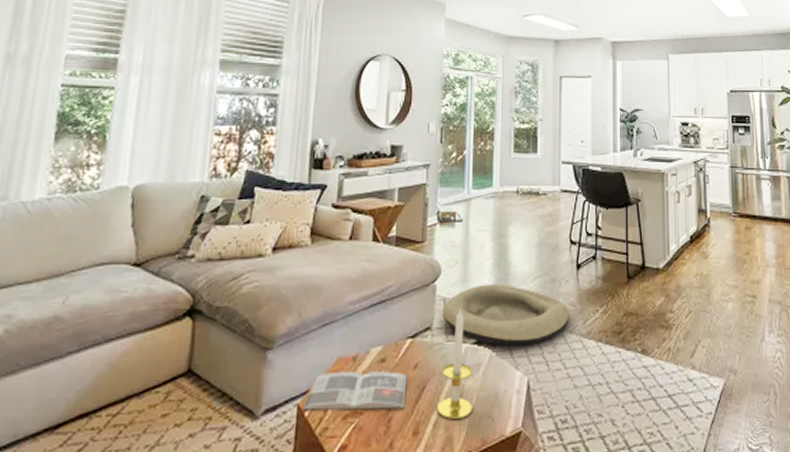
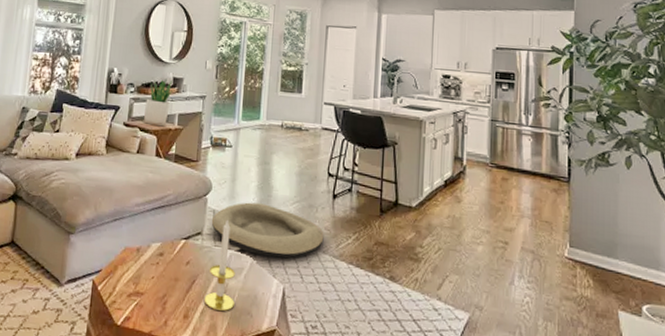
magazine: present [302,370,407,411] -> none [96,258,181,296]
planter: none [357,148,391,205] -> present [144,79,173,127]

